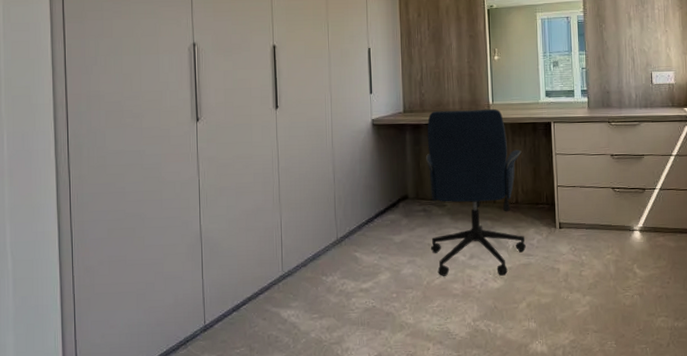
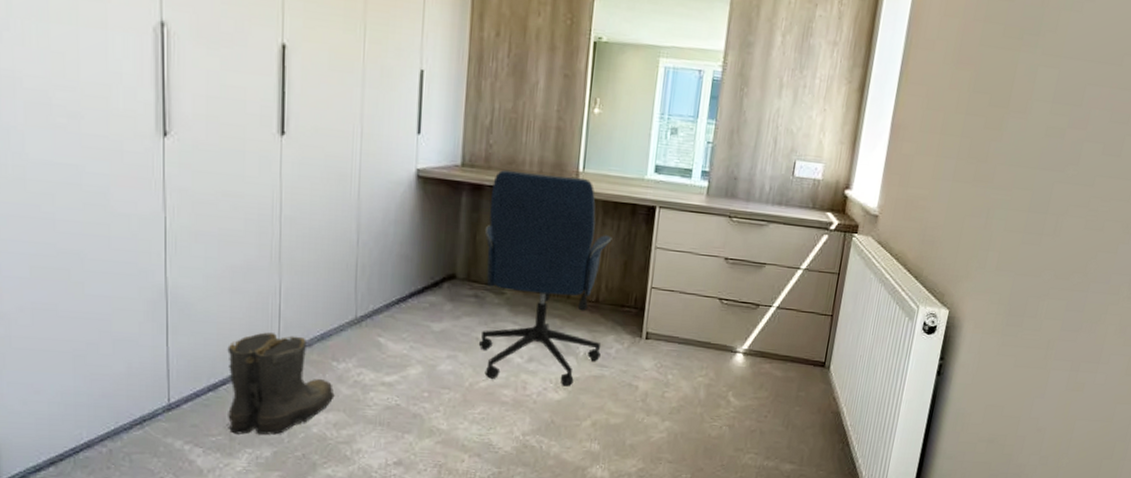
boots: none [245,259,326,345] -> present [226,332,335,435]

